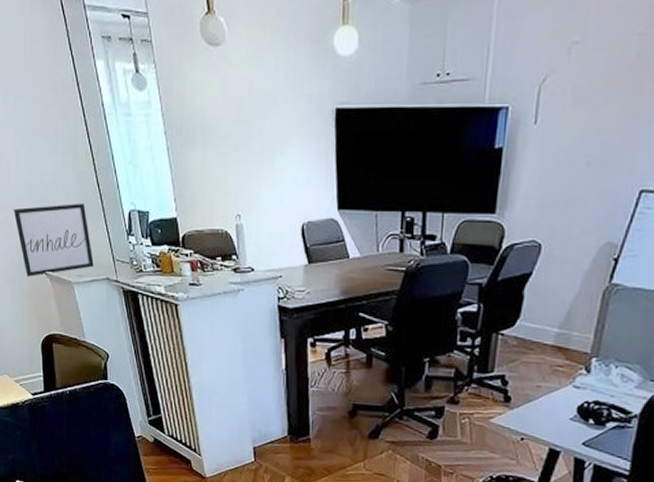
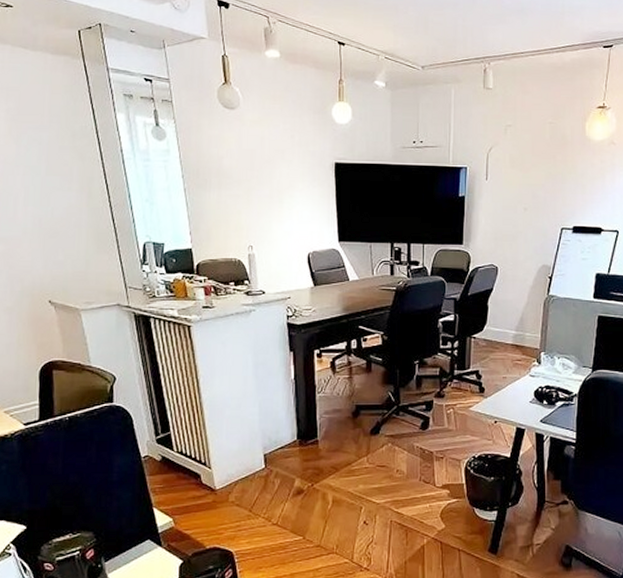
wall art: present [13,203,94,277] -> none [17,236,104,305]

